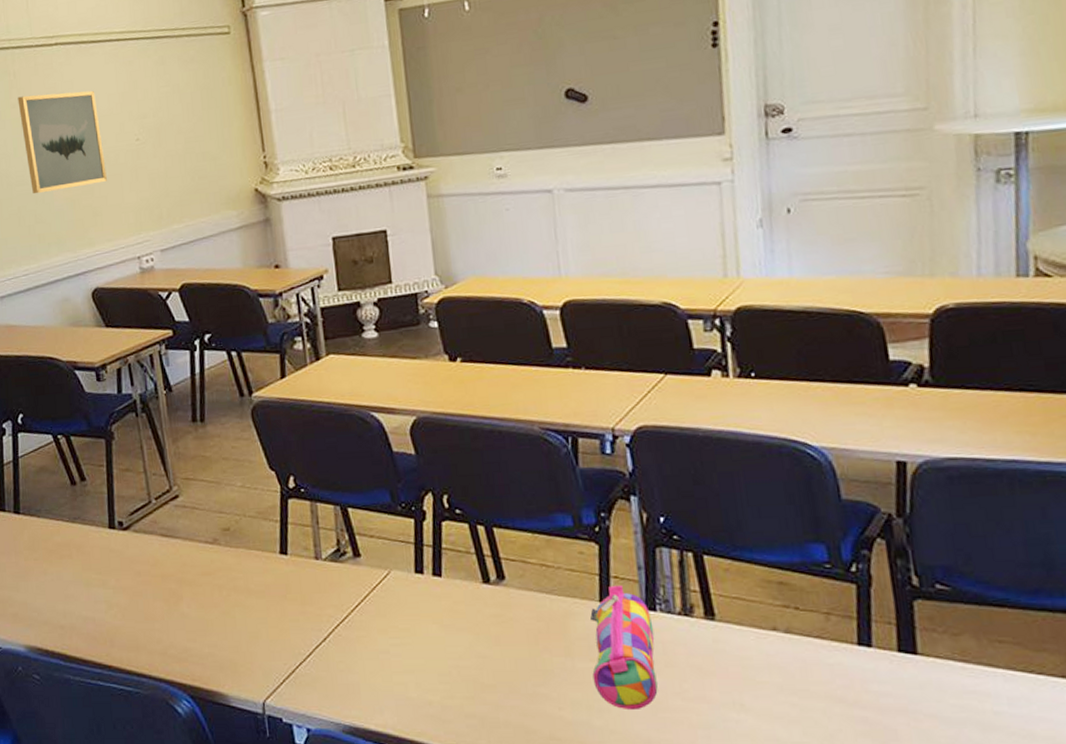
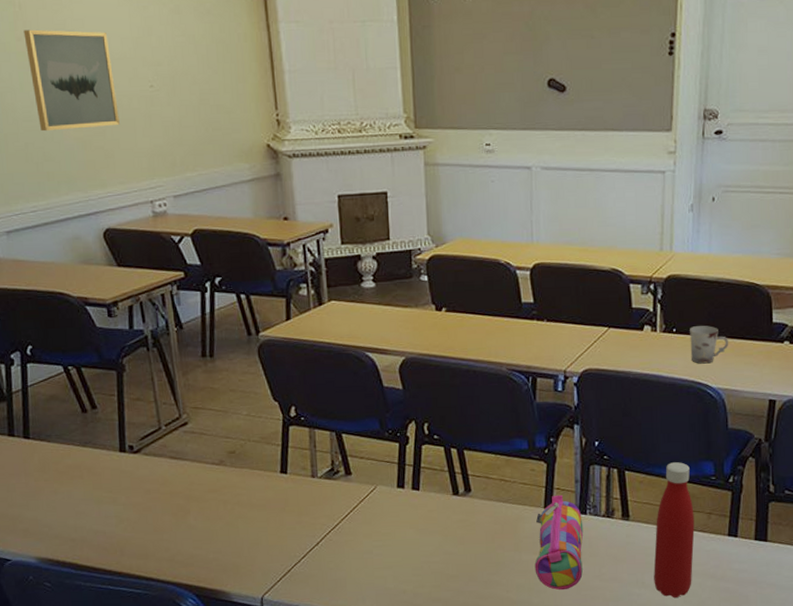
bottle: none [752,544,813,727] -> present [654,462,695,598]
cup: none [774,367,831,416] -> present [690,326,729,364]

